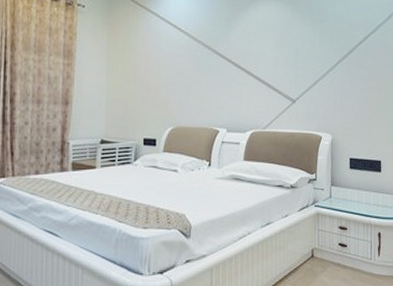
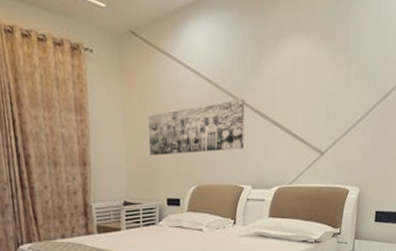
wall art: none [129,50,220,98] -> present [148,98,245,156]

